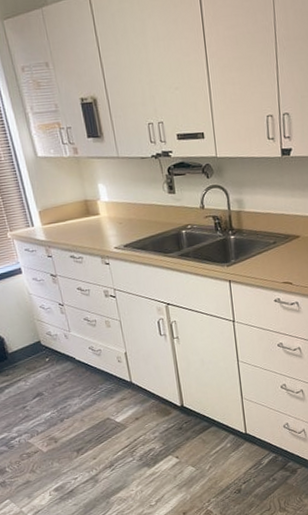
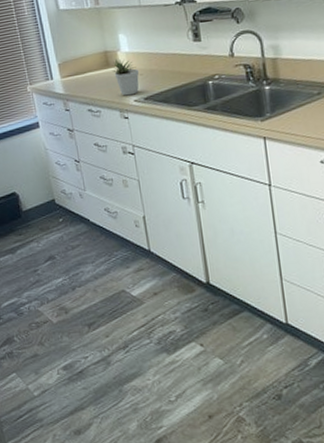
potted plant: none [93,207,119,243] -> present [113,58,140,96]

